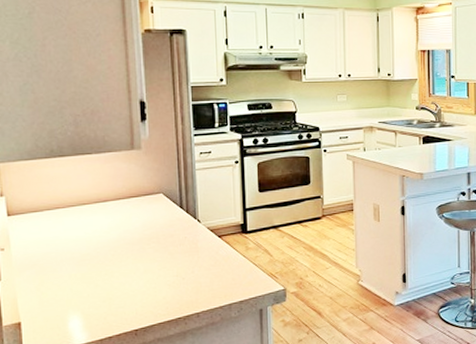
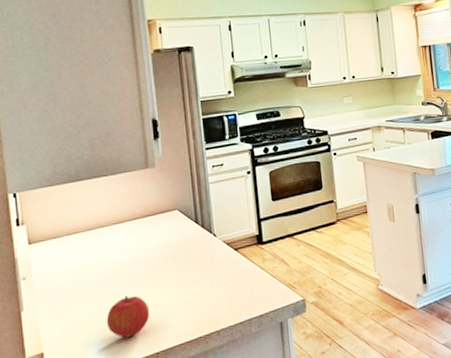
fruit: none [85,273,130,314] -> present [106,295,150,338]

